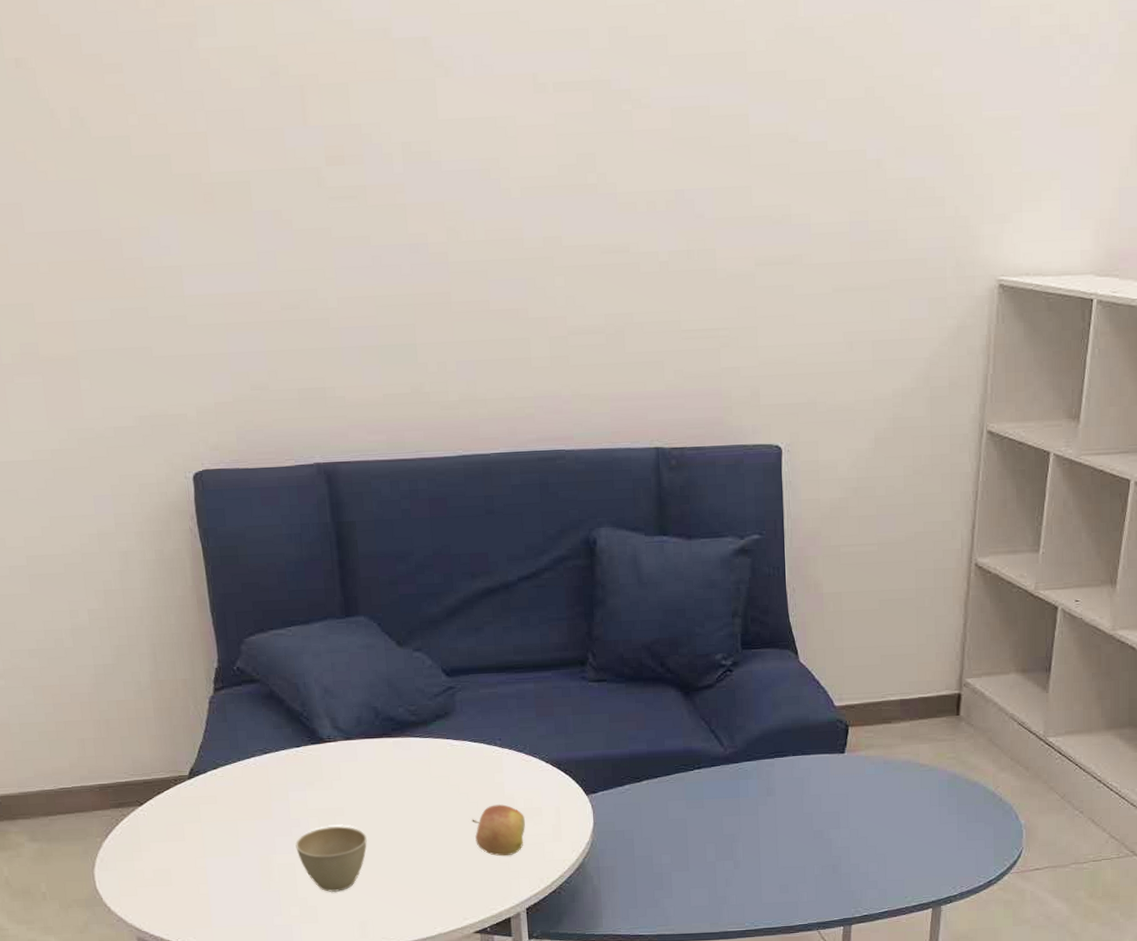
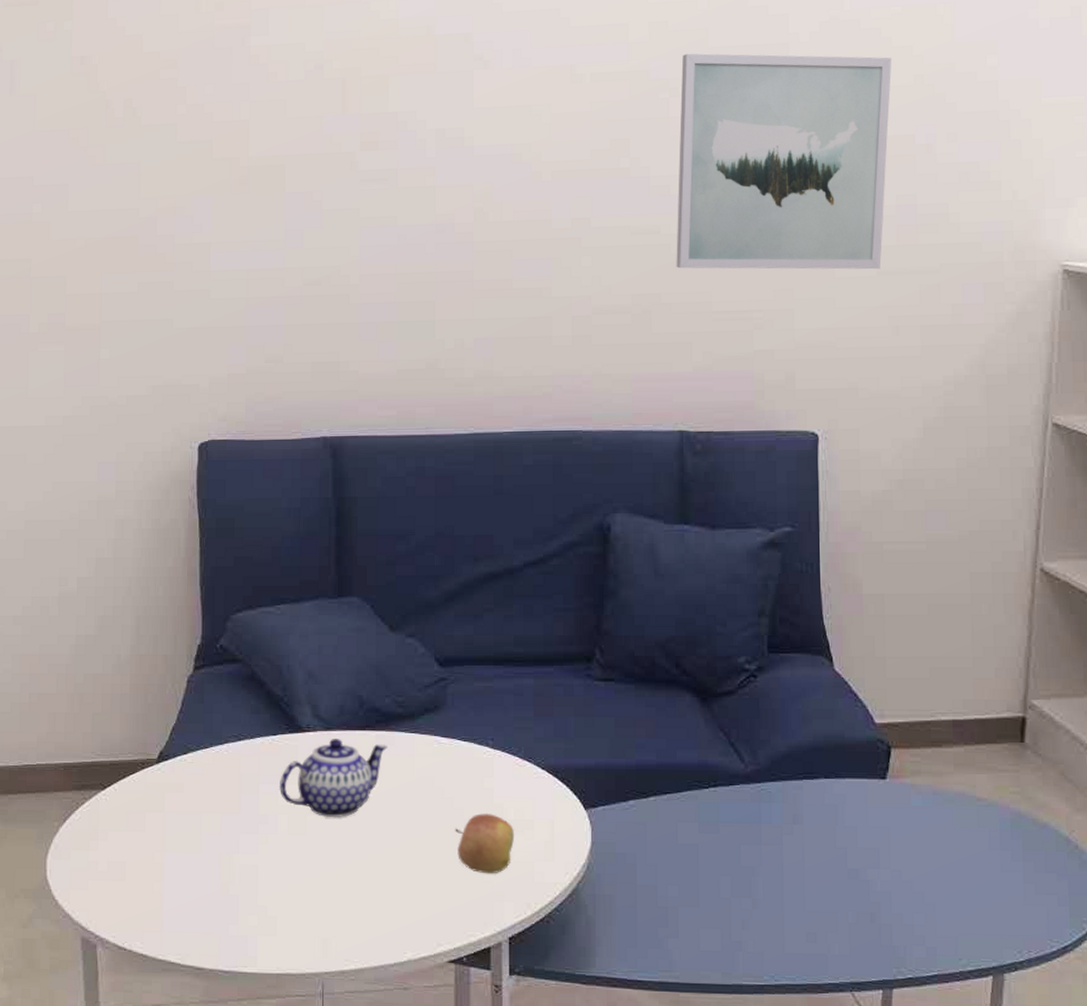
cup: present [295,826,367,893] -> none [261,826,338,903]
teapot: none [306,747,405,818] -> present [278,739,388,818]
wall art: none [642,61,845,288] -> present [676,53,892,270]

